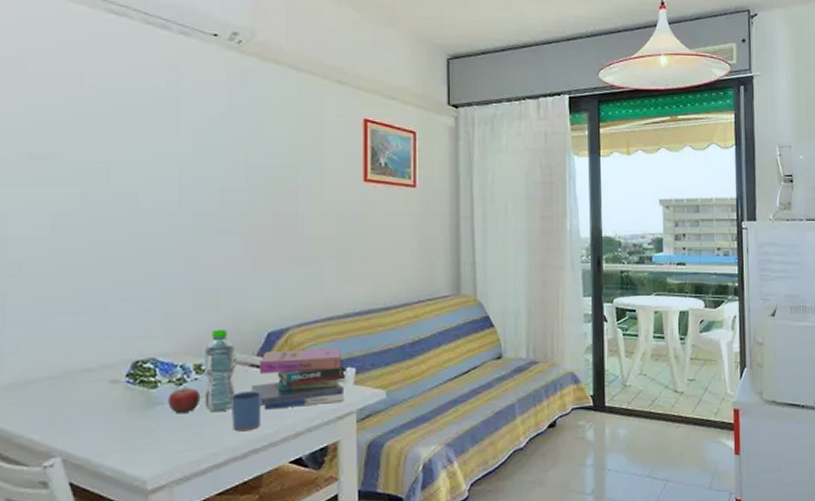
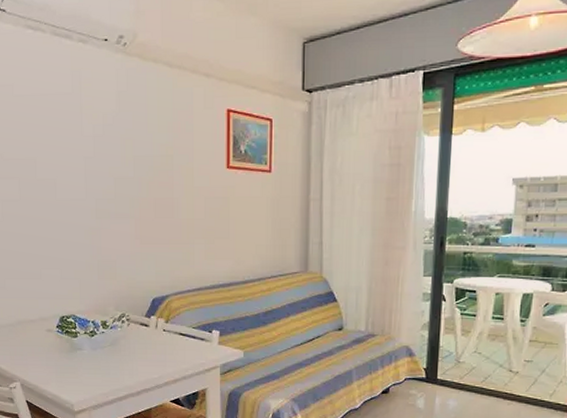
fruit: present [168,387,201,414] -> none [85,338,107,358]
water bottle: present [204,330,235,411] -> none [108,295,130,358]
mug: present [230,391,262,432] -> none [127,344,150,375]
books: present [250,348,345,410] -> none [141,313,211,360]

